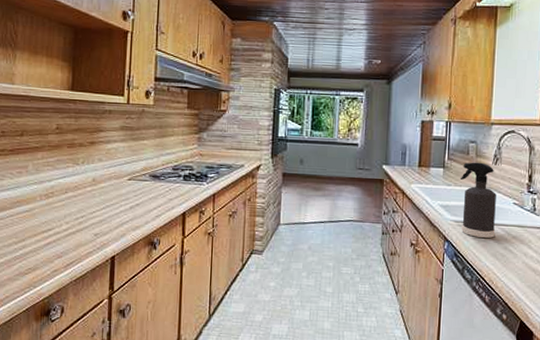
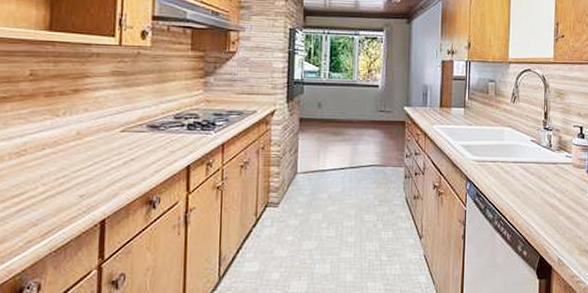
spray bottle: present [459,162,496,238] -> none [480,101,515,176]

